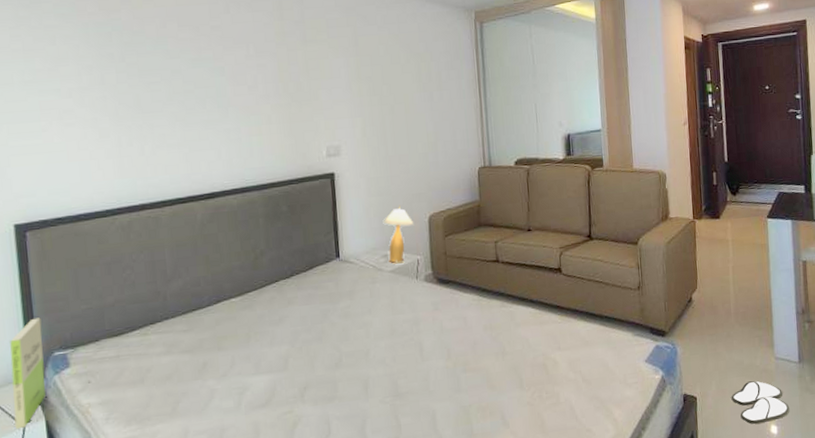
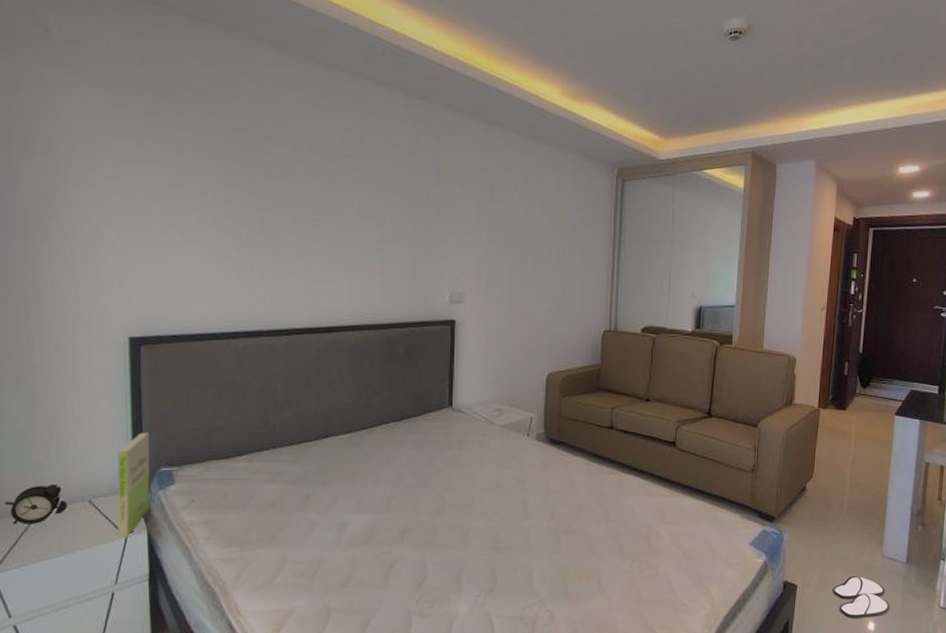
table lamp: present [383,205,414,264] -> none [499,360,531,419]

